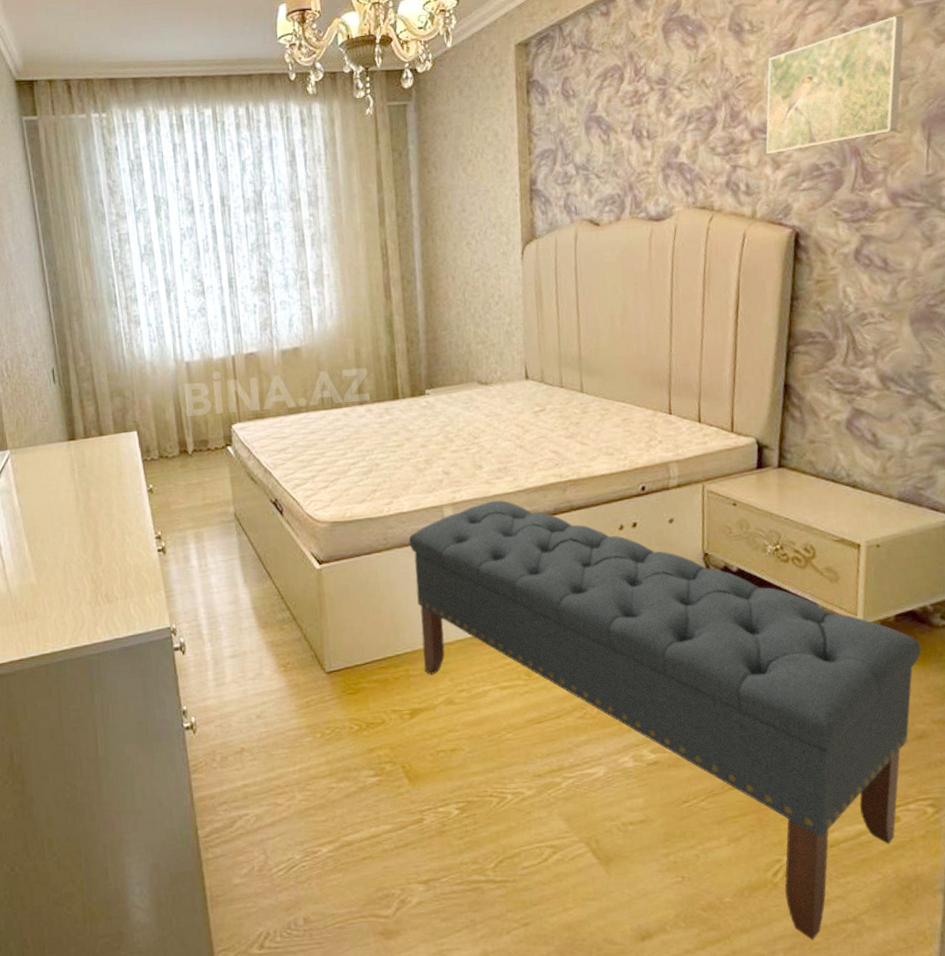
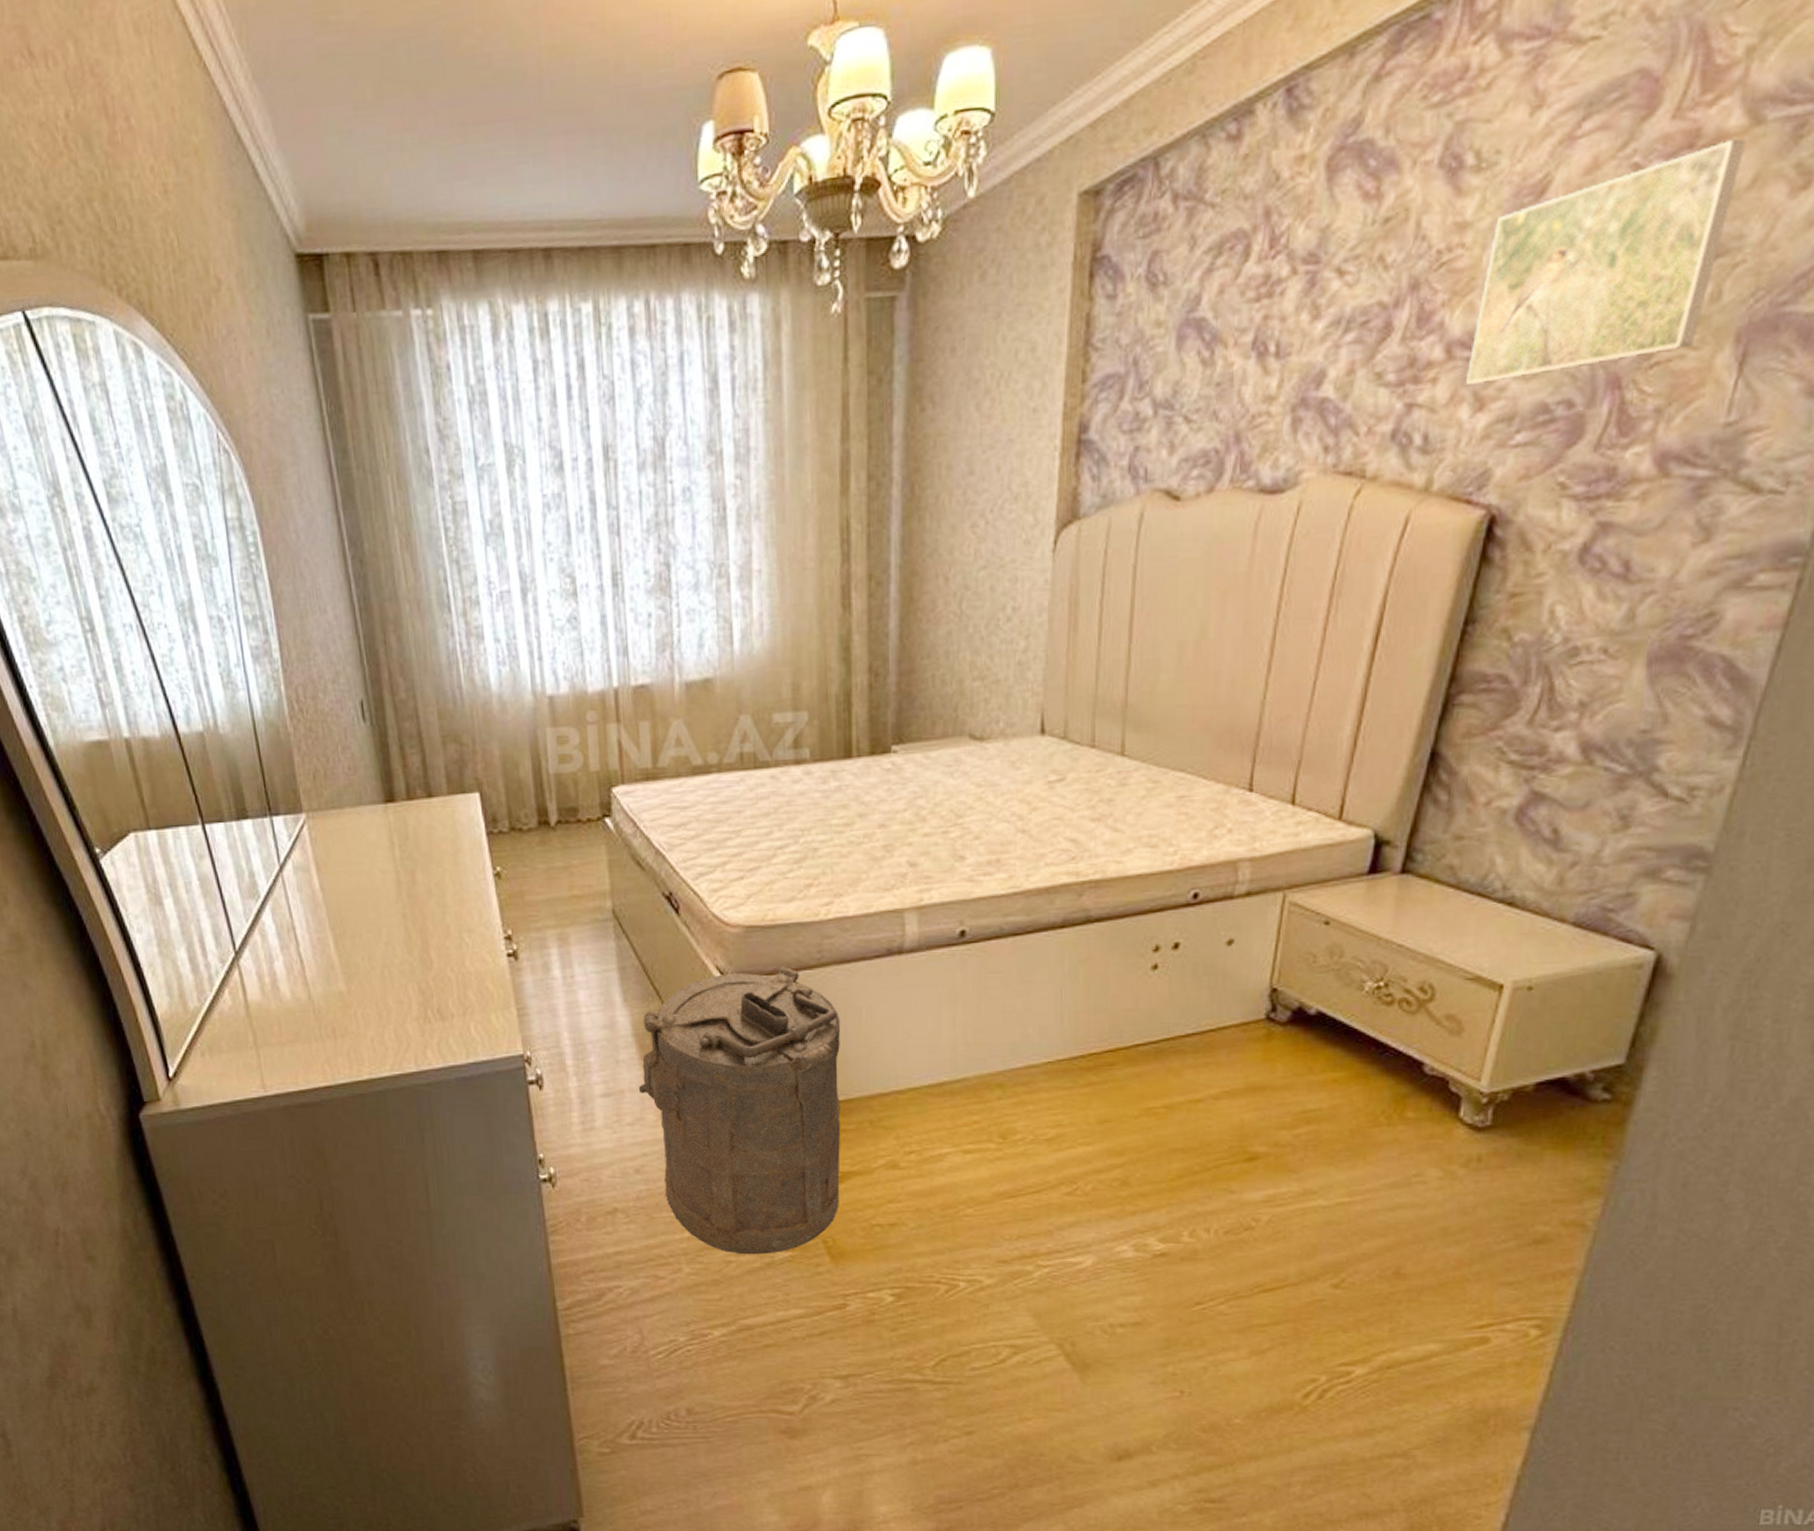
laundry hamper: none [257,551,412,782] -> present [638,966,841,1255]
bench: present [408,500,922,940] -> none [852,904,1566,1474]

